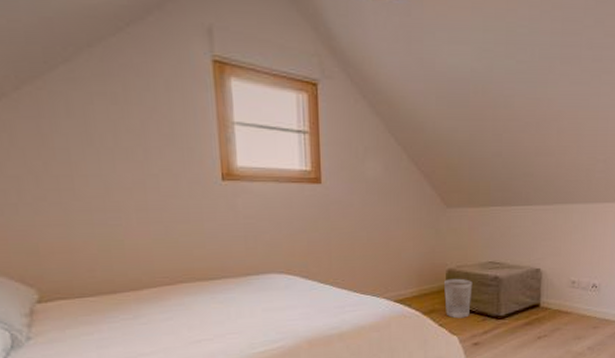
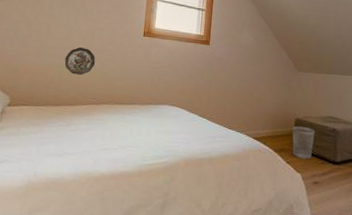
decorative plate: none [108,207,157,247] -> present [64,47,96,75]

